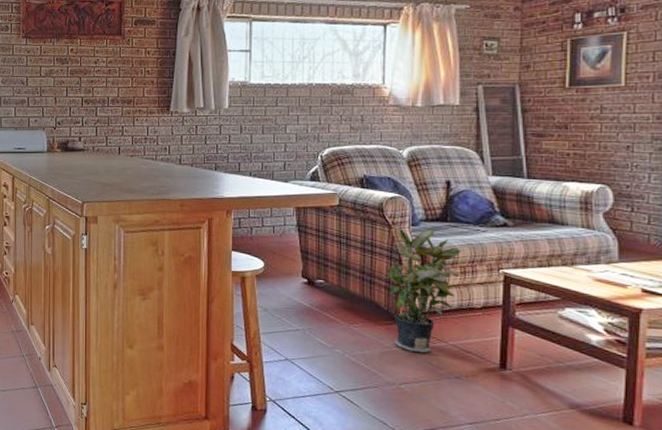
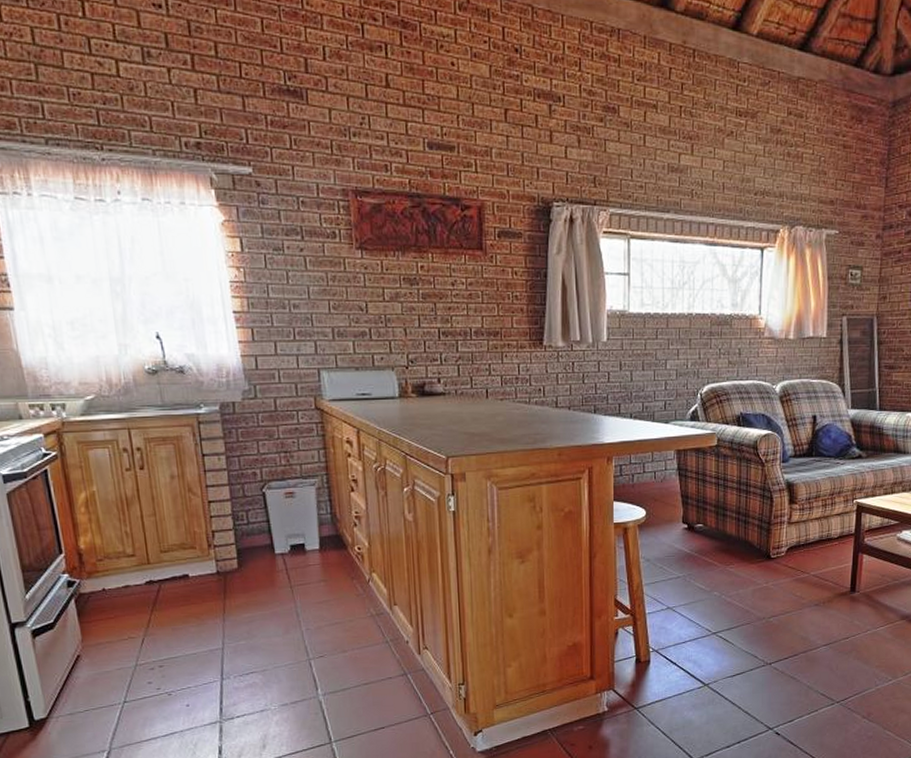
potted plant: present [384,226,462,354] -> none [758,463,824,587]

